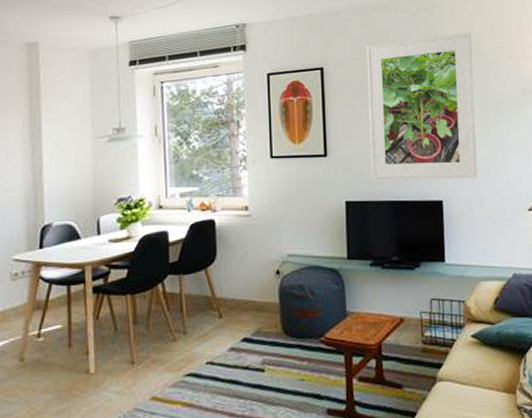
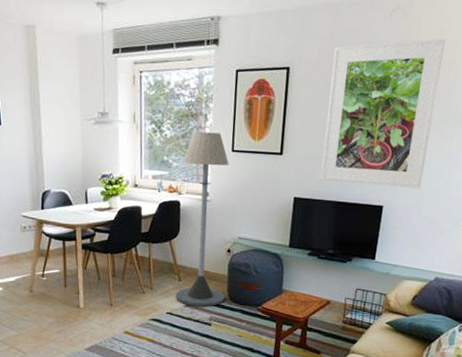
floor lamp: none [215,139,278,349] -> present [176,131,229,307]

